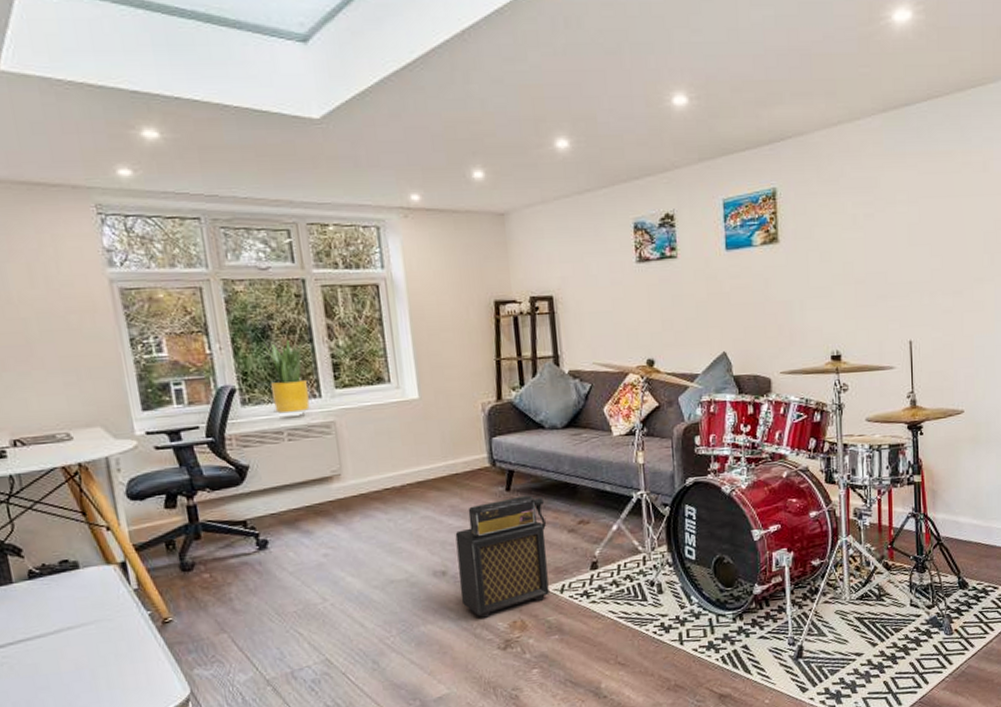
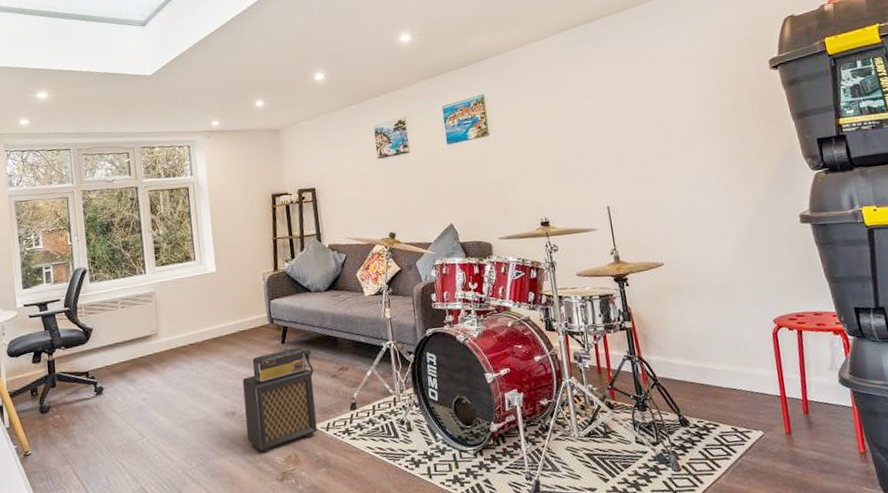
planter: present [262,339,310,414] -> none [106,231,138,287]

